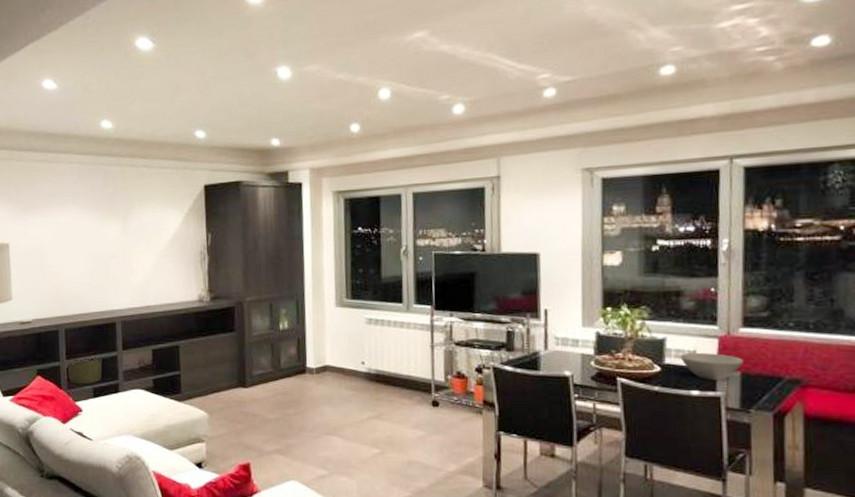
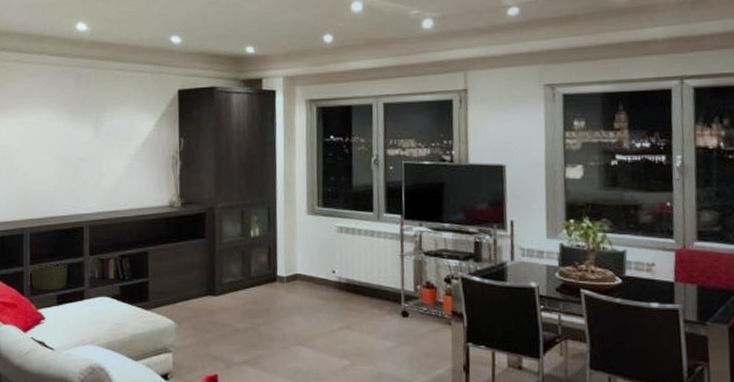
books: none [128,350,164,373] -> present [95,256,132,280]
bowl: present [680,352,743,381] -> none [640,265,699,294]

